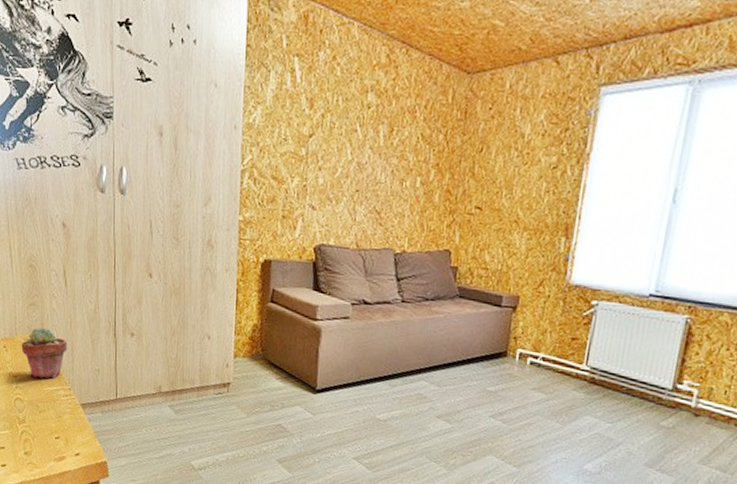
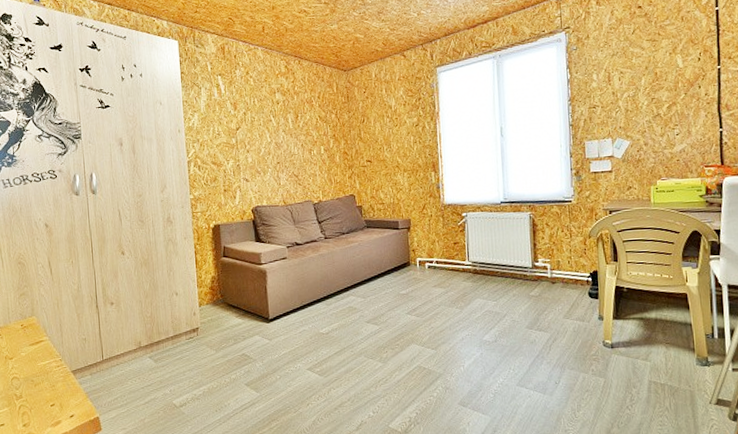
potted succulent: present [21,327,68,379] -> none [15,312,57,356]

